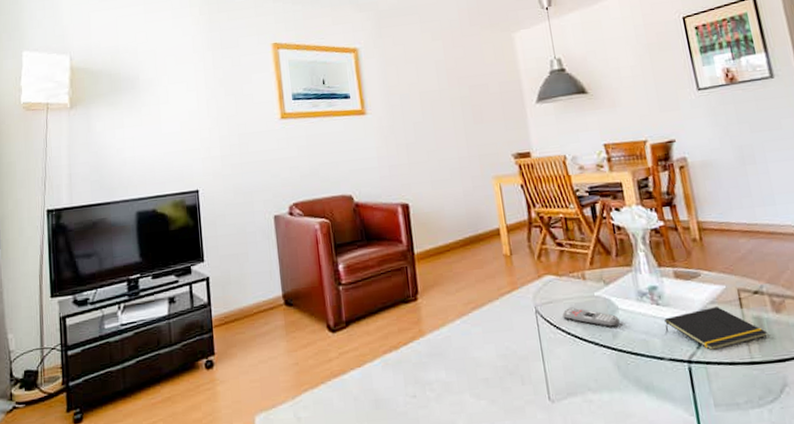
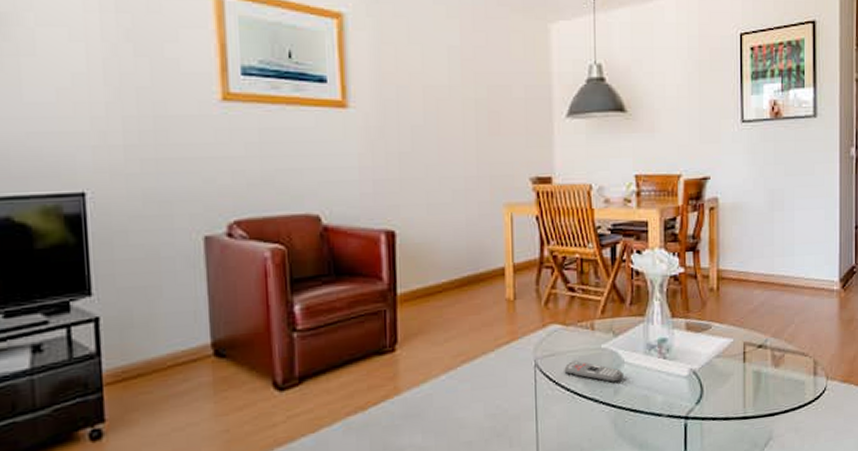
notepad: present [665,307,768,351] -> none [668,361,763,407]

